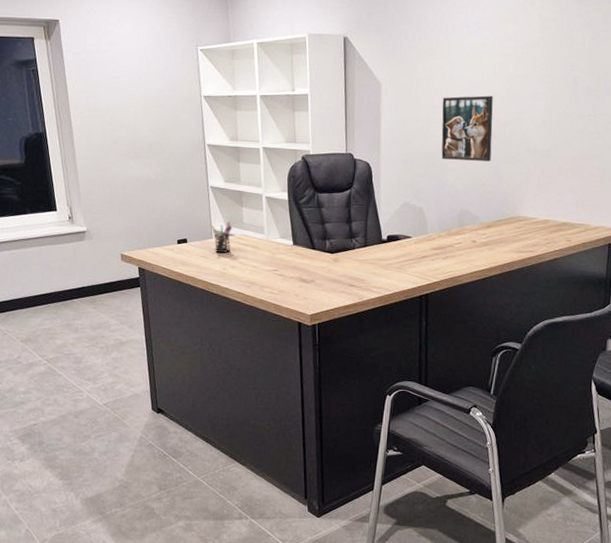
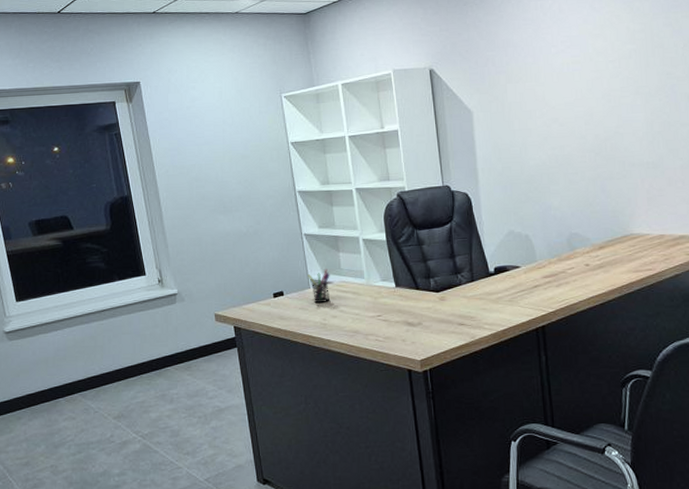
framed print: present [441,95,493,161] -> none [537,113,595,182]

